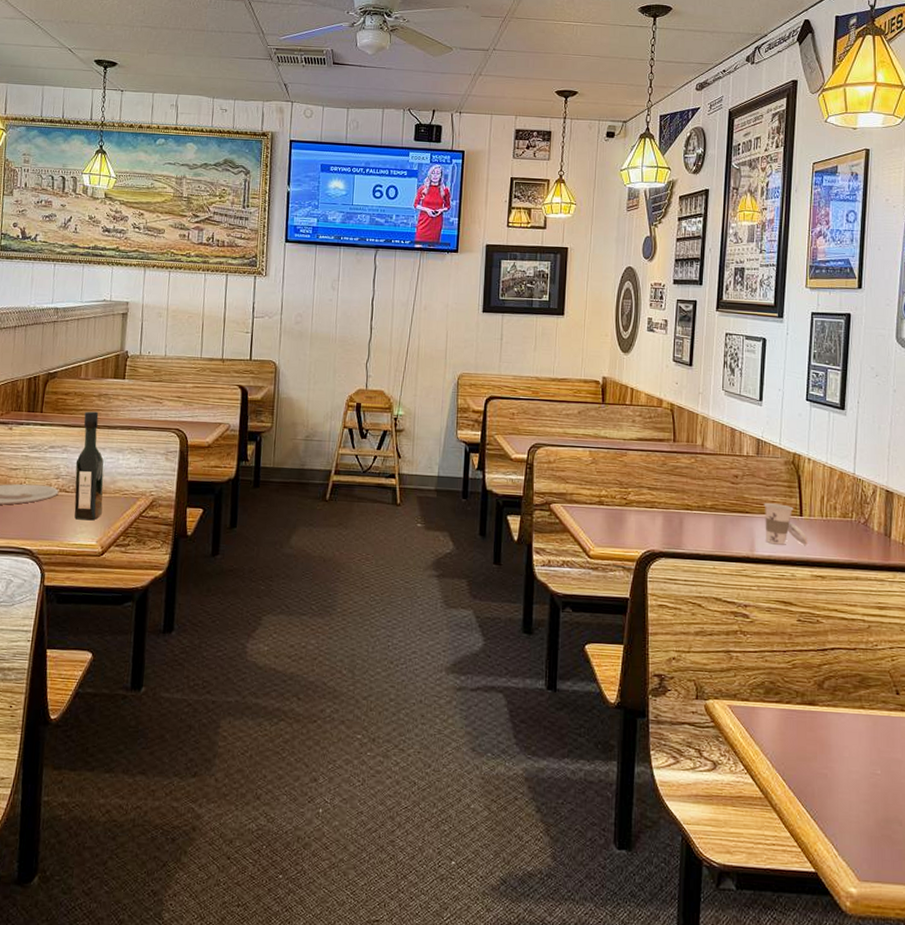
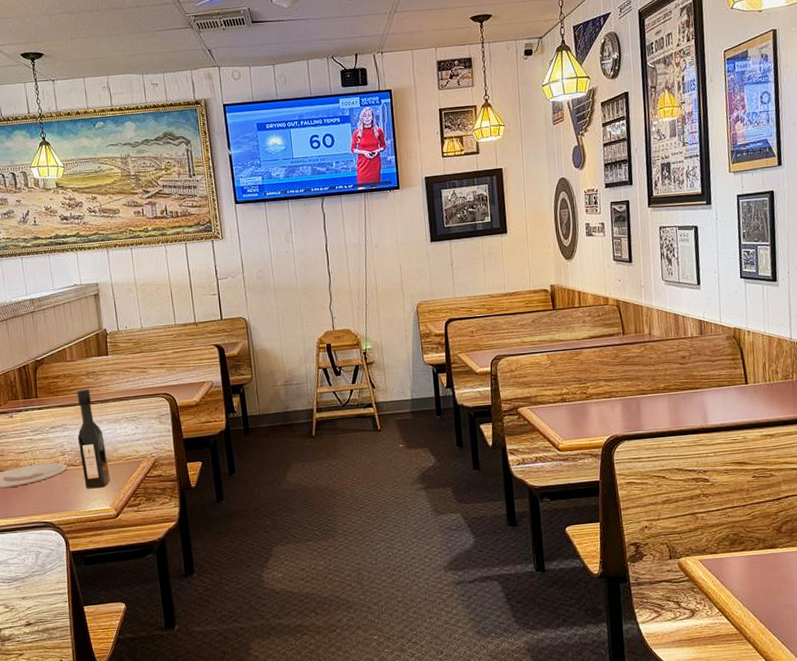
cup: present [764,503,808,545] -> none [711,376,755,413]

